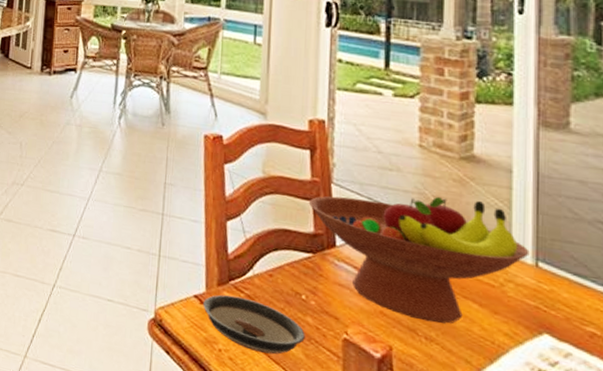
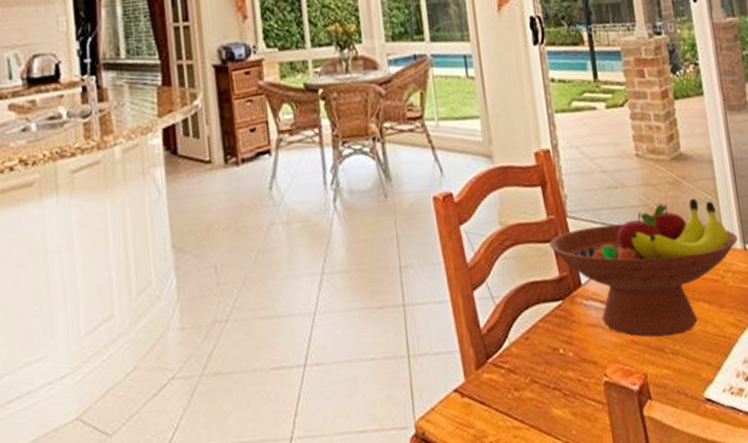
saucer: present [203,294,305,355] -> none [464,372,570,431]

